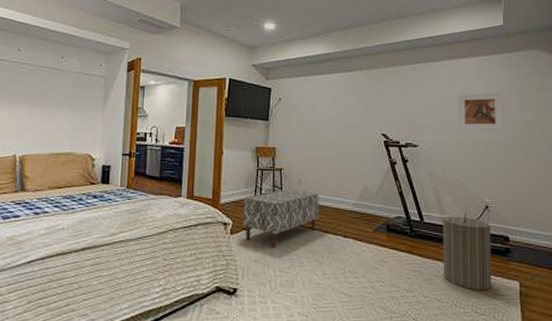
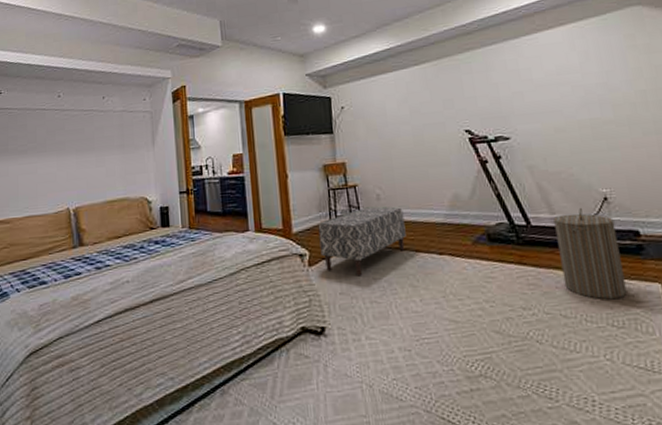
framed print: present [457,91,504,131] -> none [547,61,611,113]

